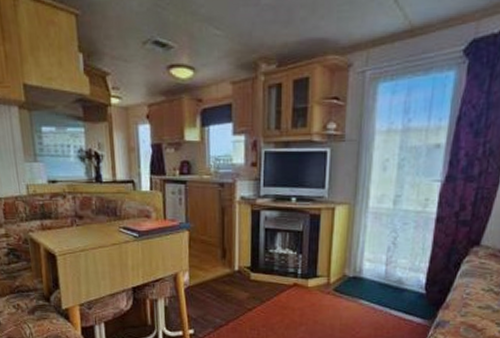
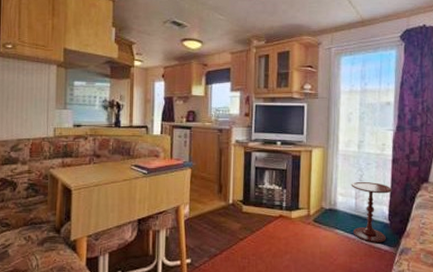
side table: none [381,244,432,315] -> present [351,181,392,243]

